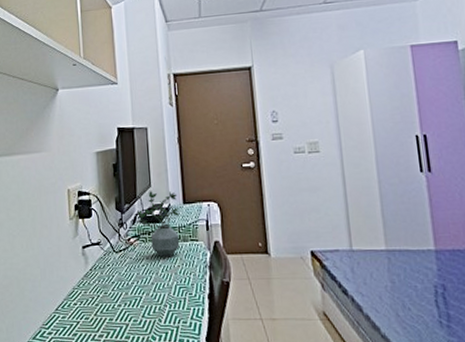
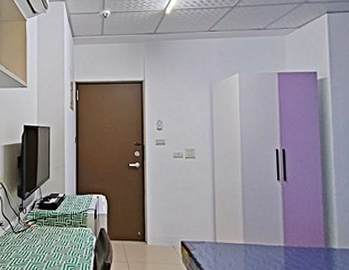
potted plant: present [137,191,180,257] -> none [36,182,72,239]

